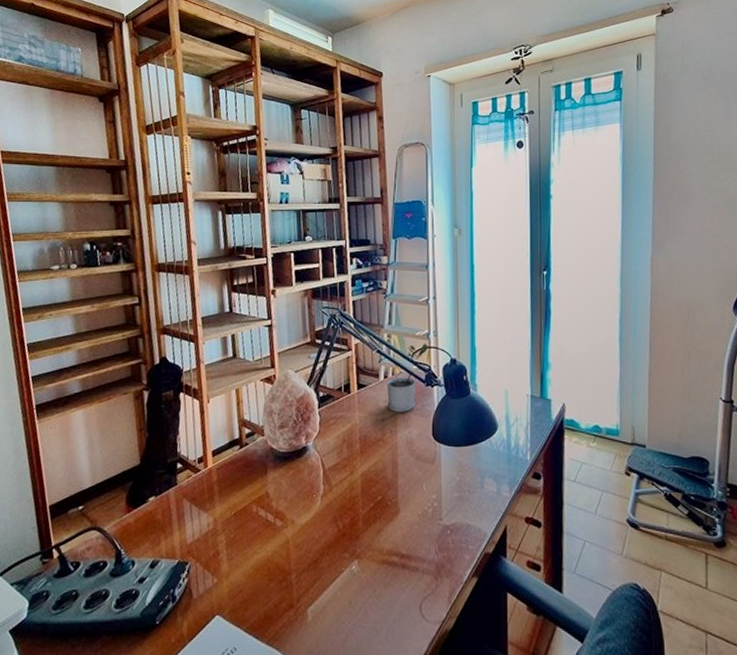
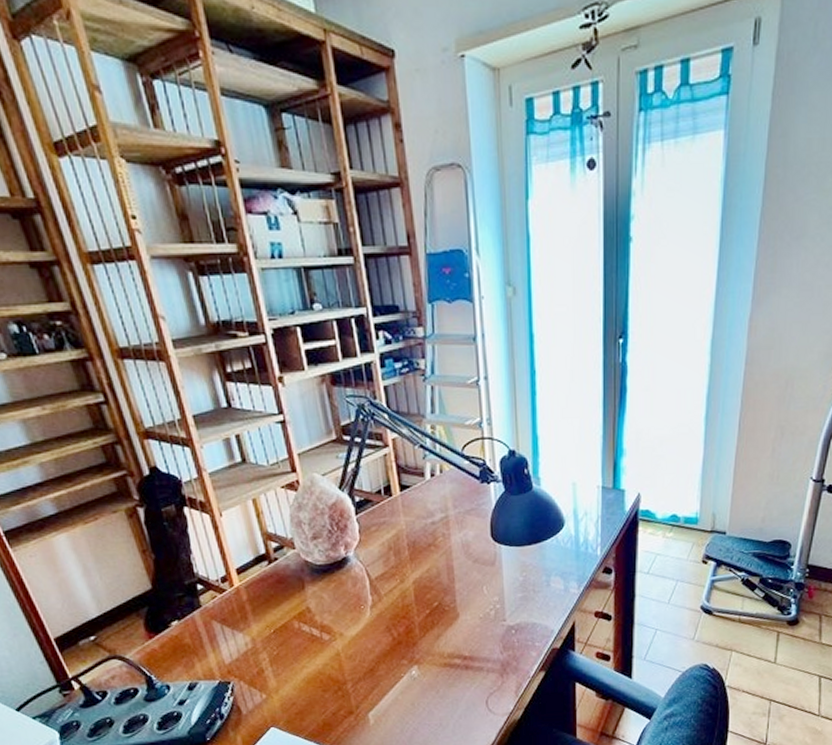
potted plant: present [386,343,428,413] -> none [434,434,481,515]

